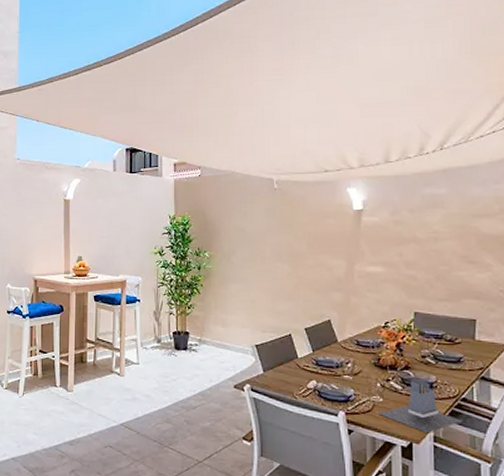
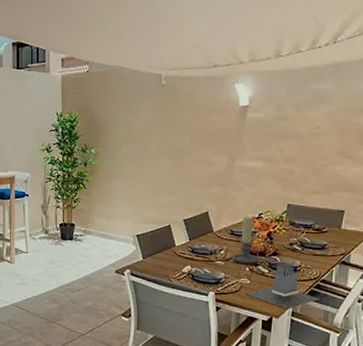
candle holder: none [360,325,396,381] -> present [232,216,264,266]

